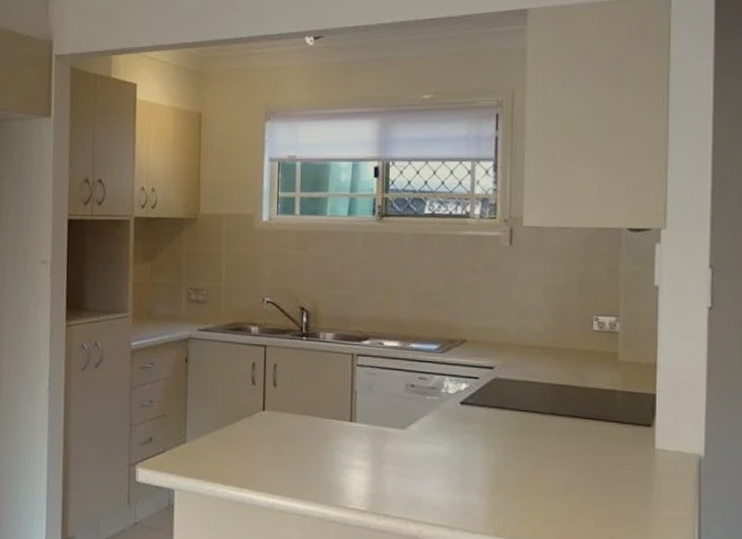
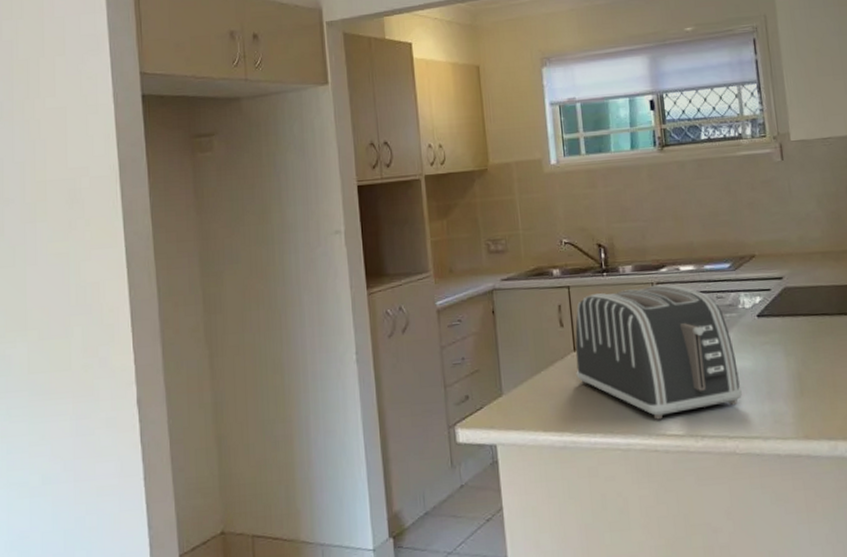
toaster: none [262,356,433,492] -> present [575,284,742,420]

